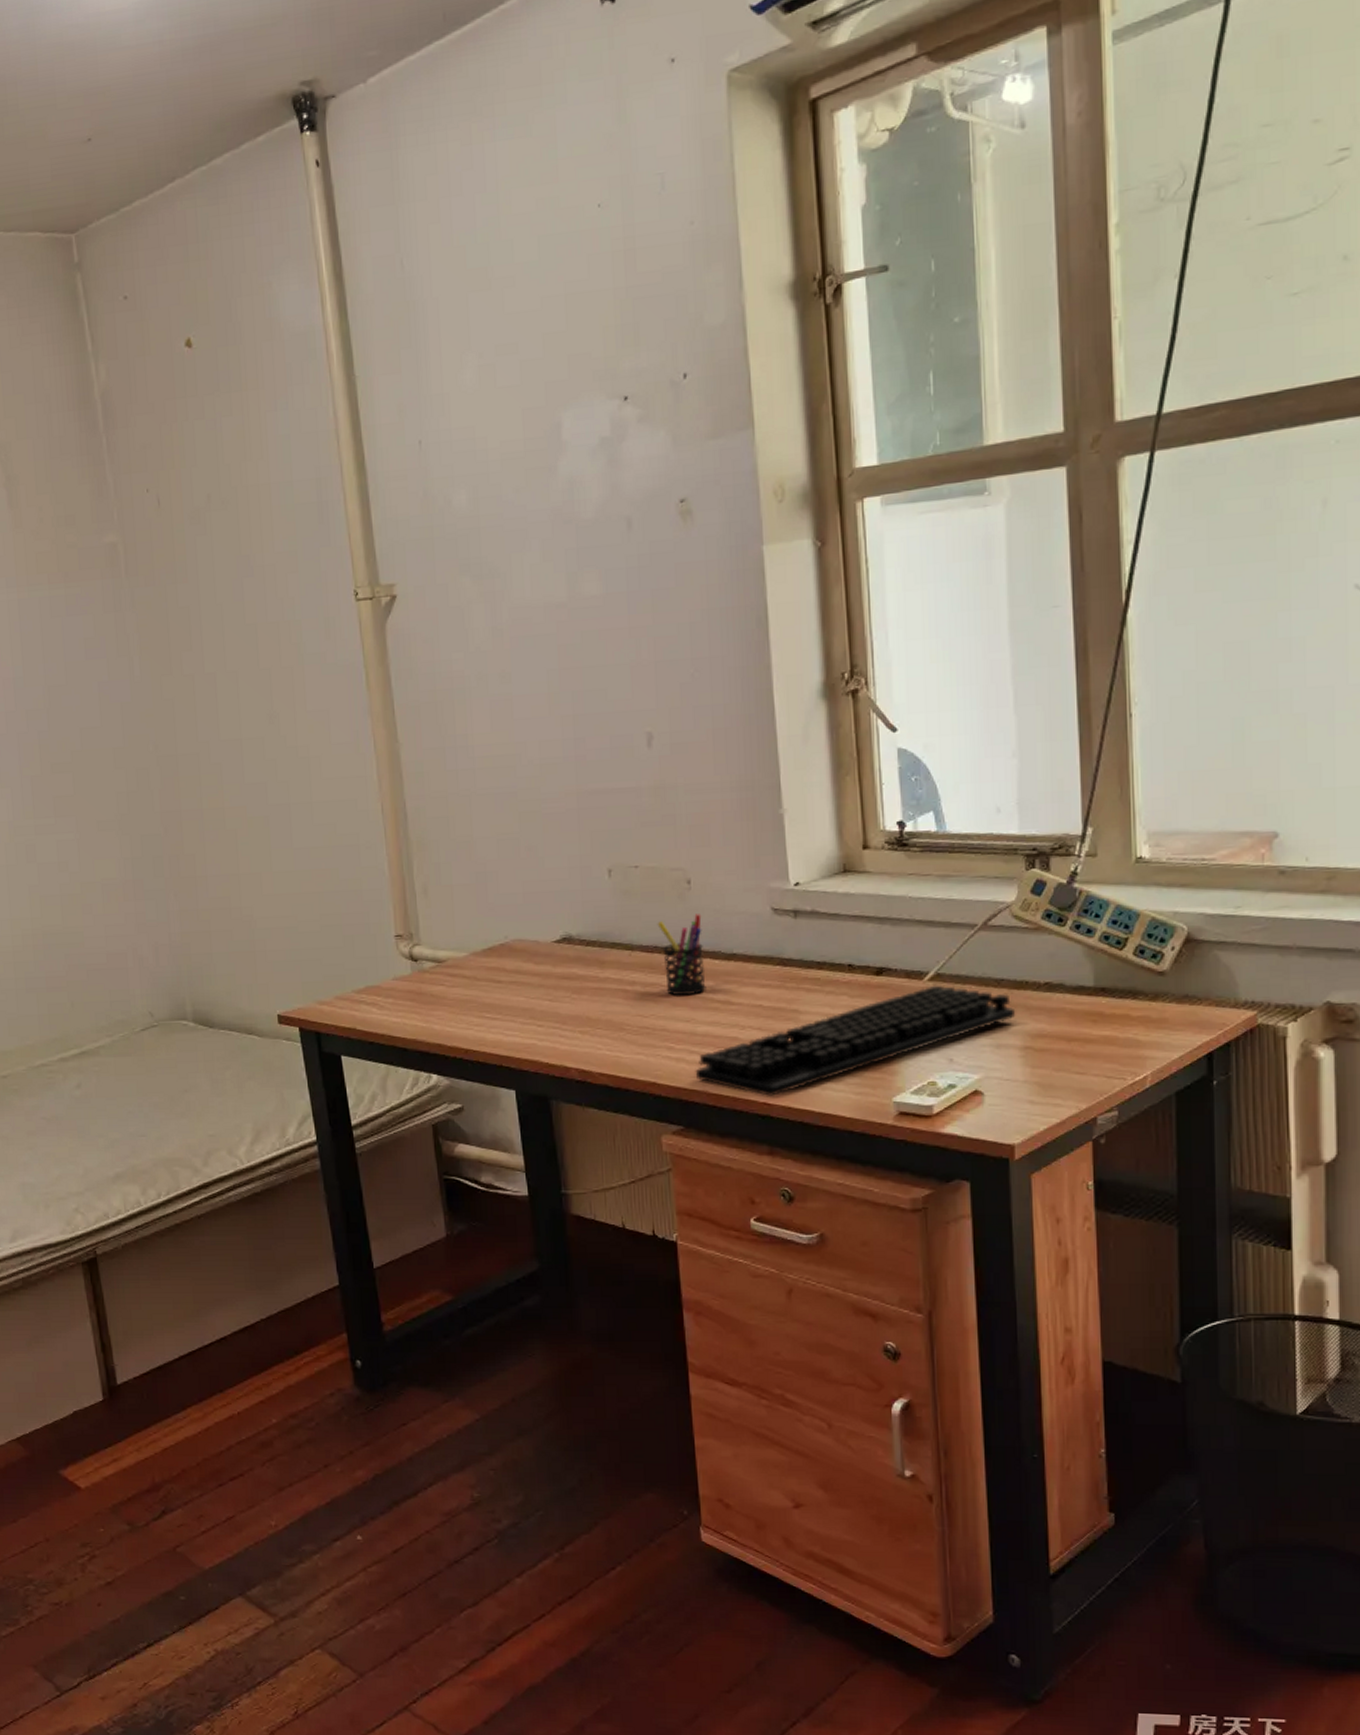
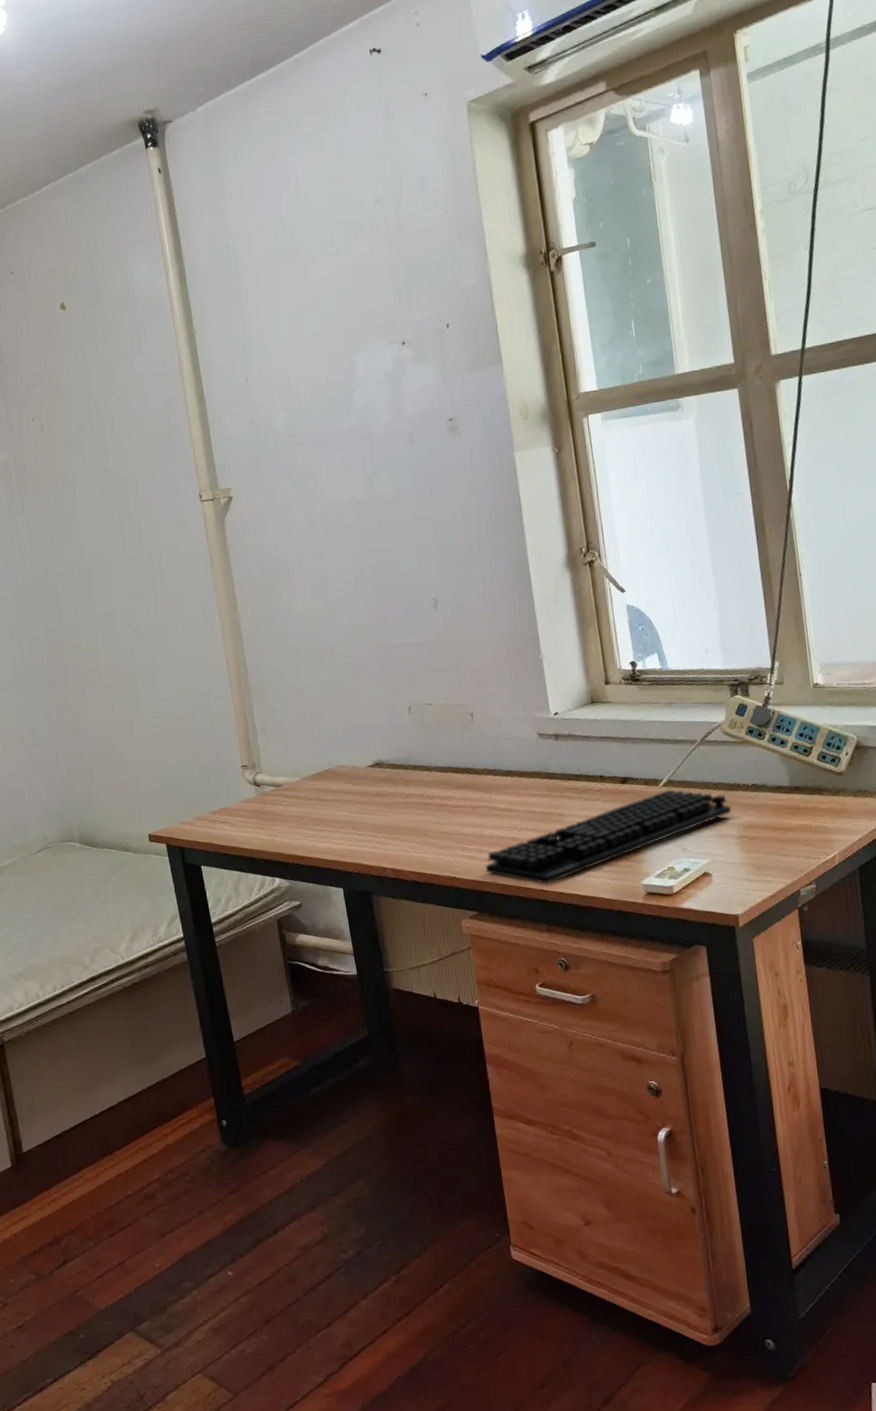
pen holder: present [657,914,706,996] -> none [449,740,490,806]

